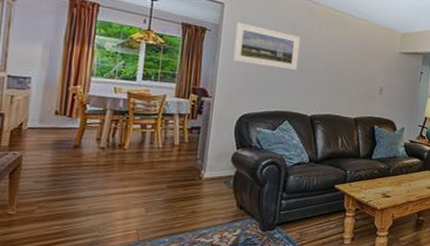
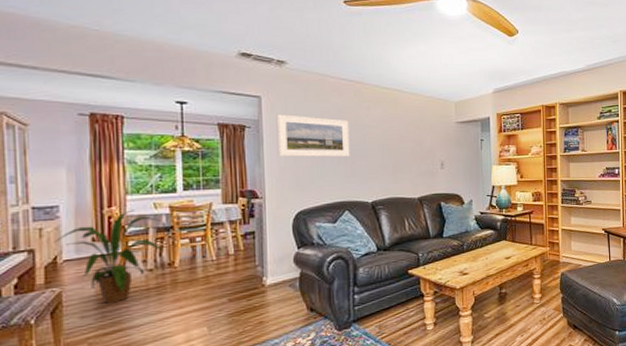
house plant: none [23,90,118,174] -> present [54,209,164,305]

